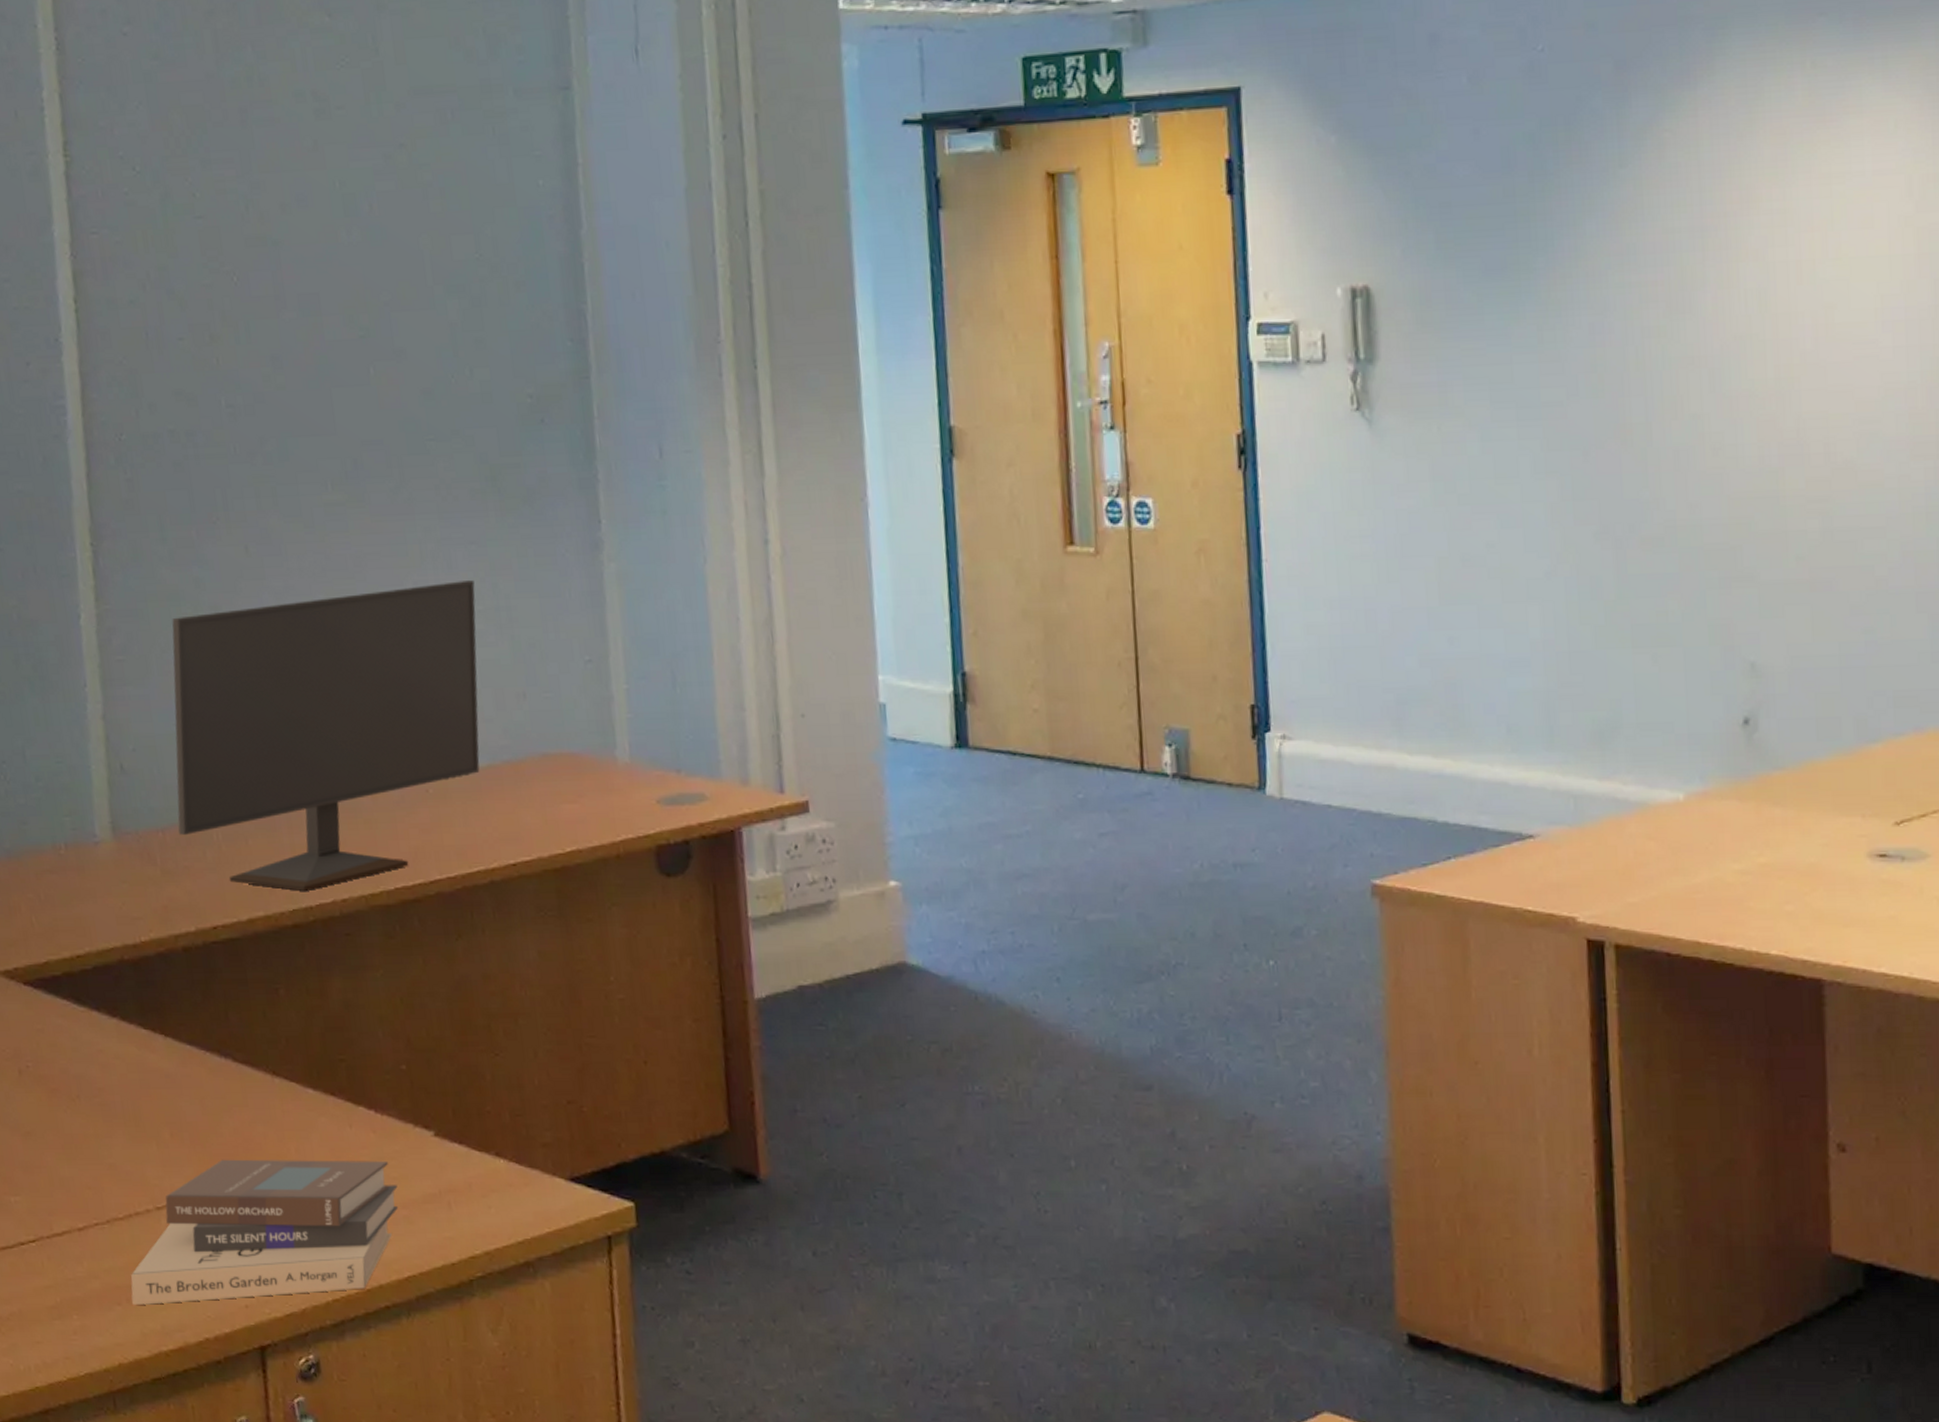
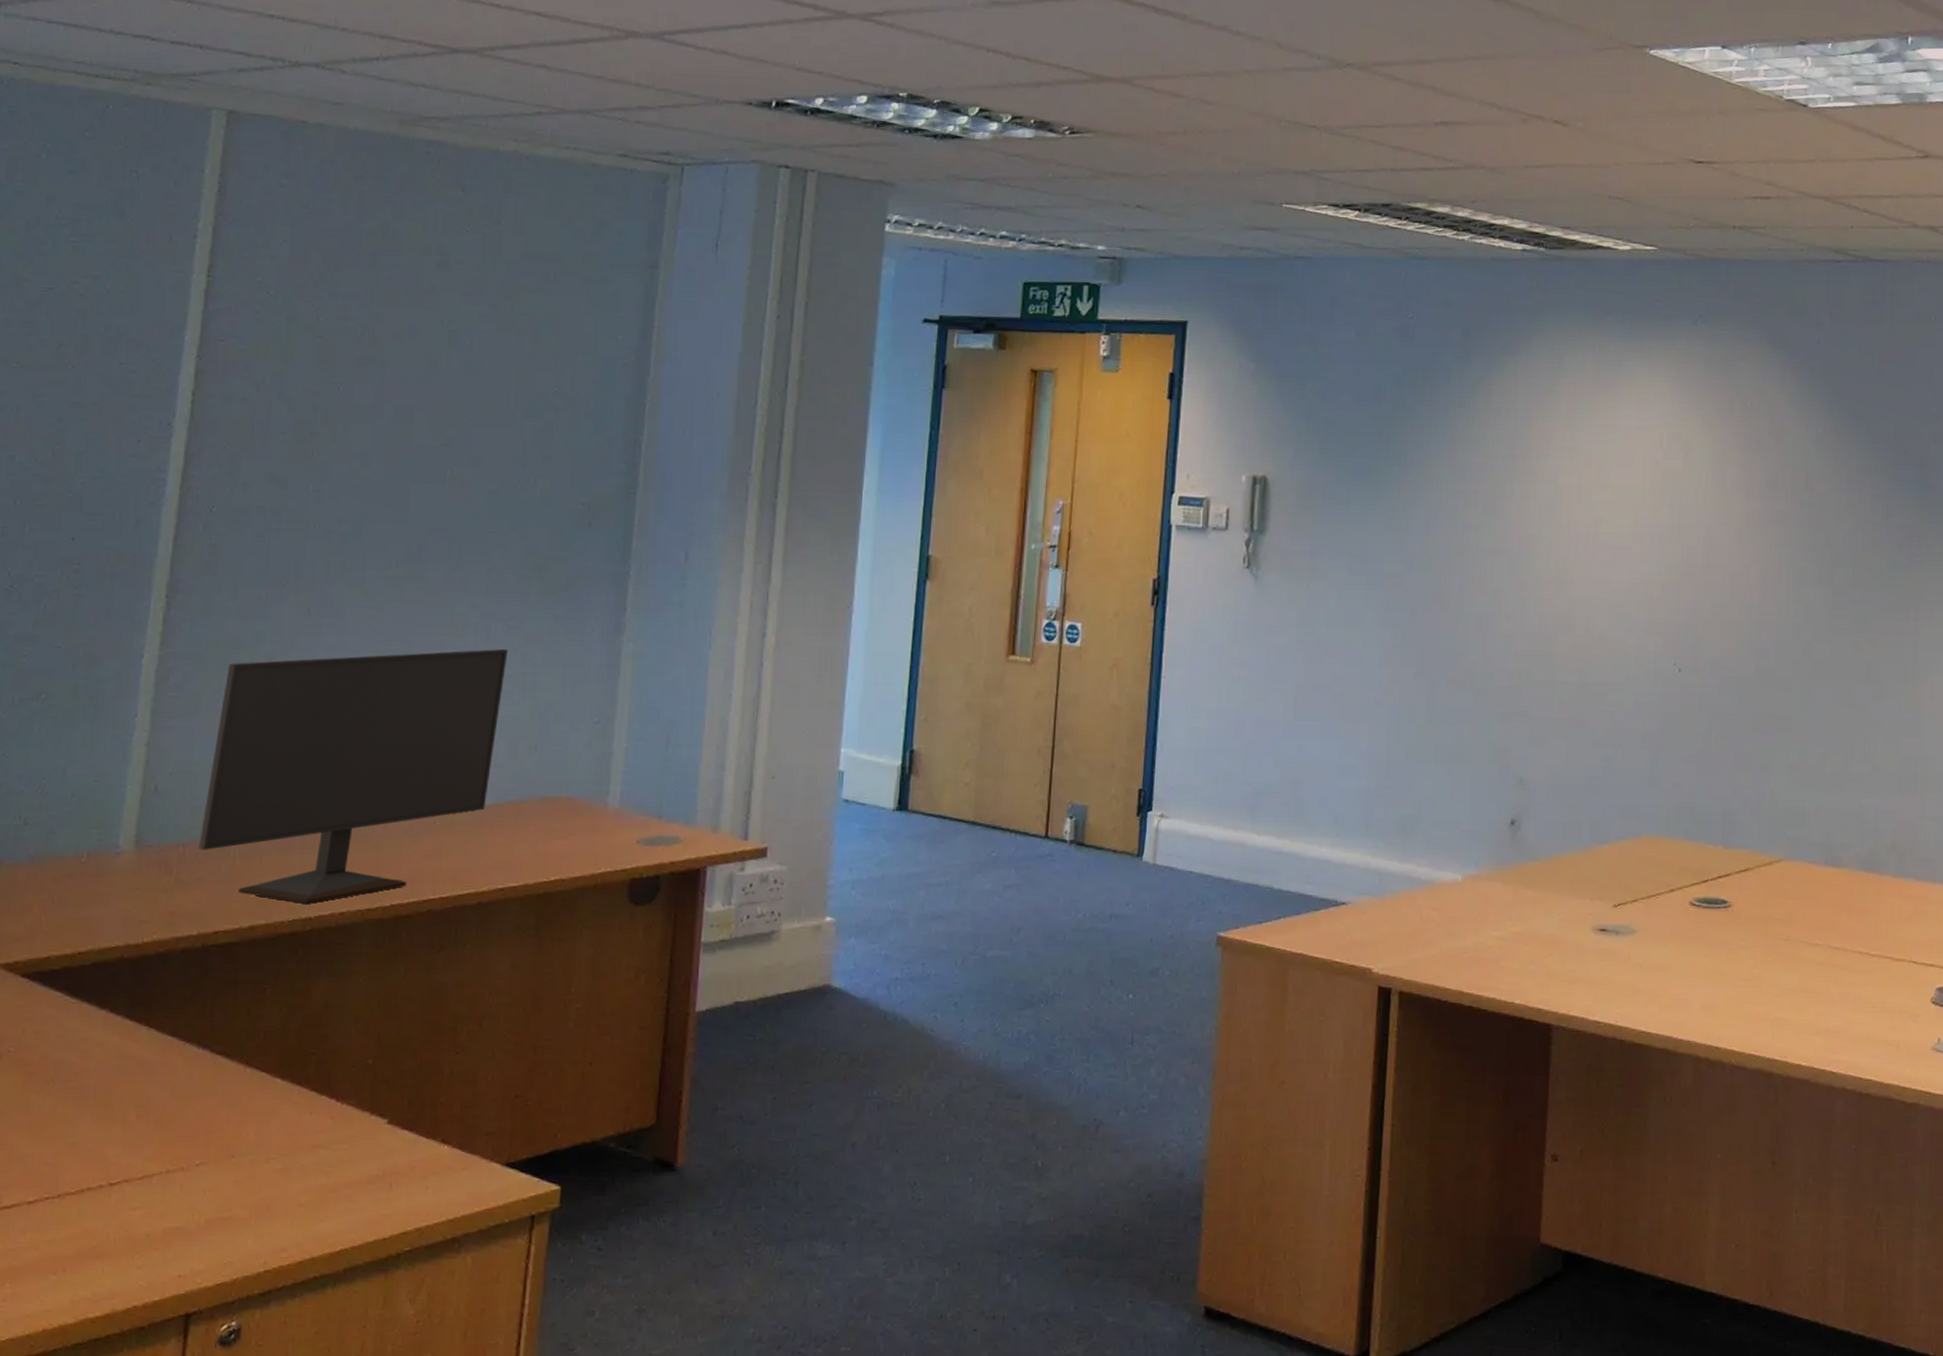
books: present [130,1159,399,1306] -> none [67,1140,345,1275]

